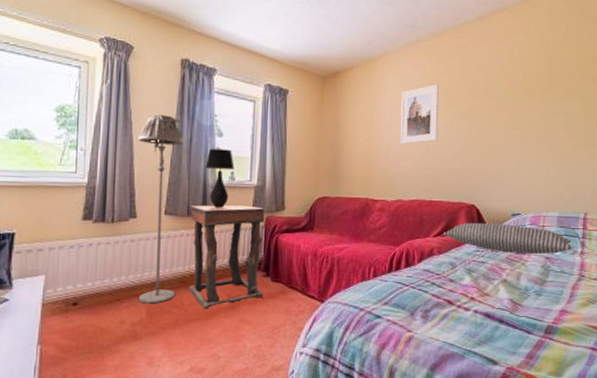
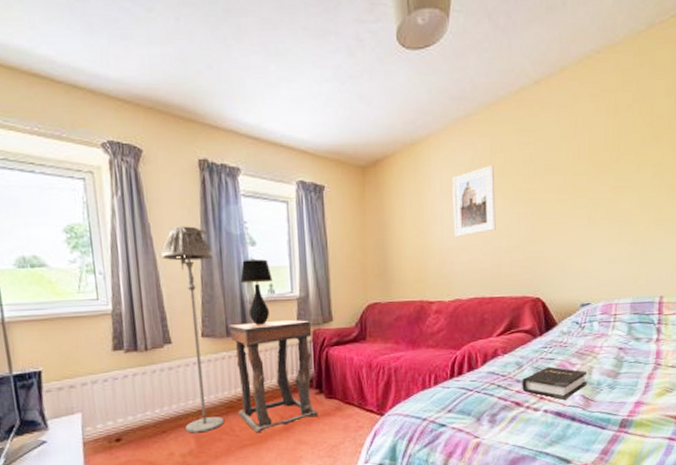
pillow: present [443,223,575,254] -> none [507,315,650,346]
hardback book: none [454,269,516,303] -> present [522,366,588,401]

